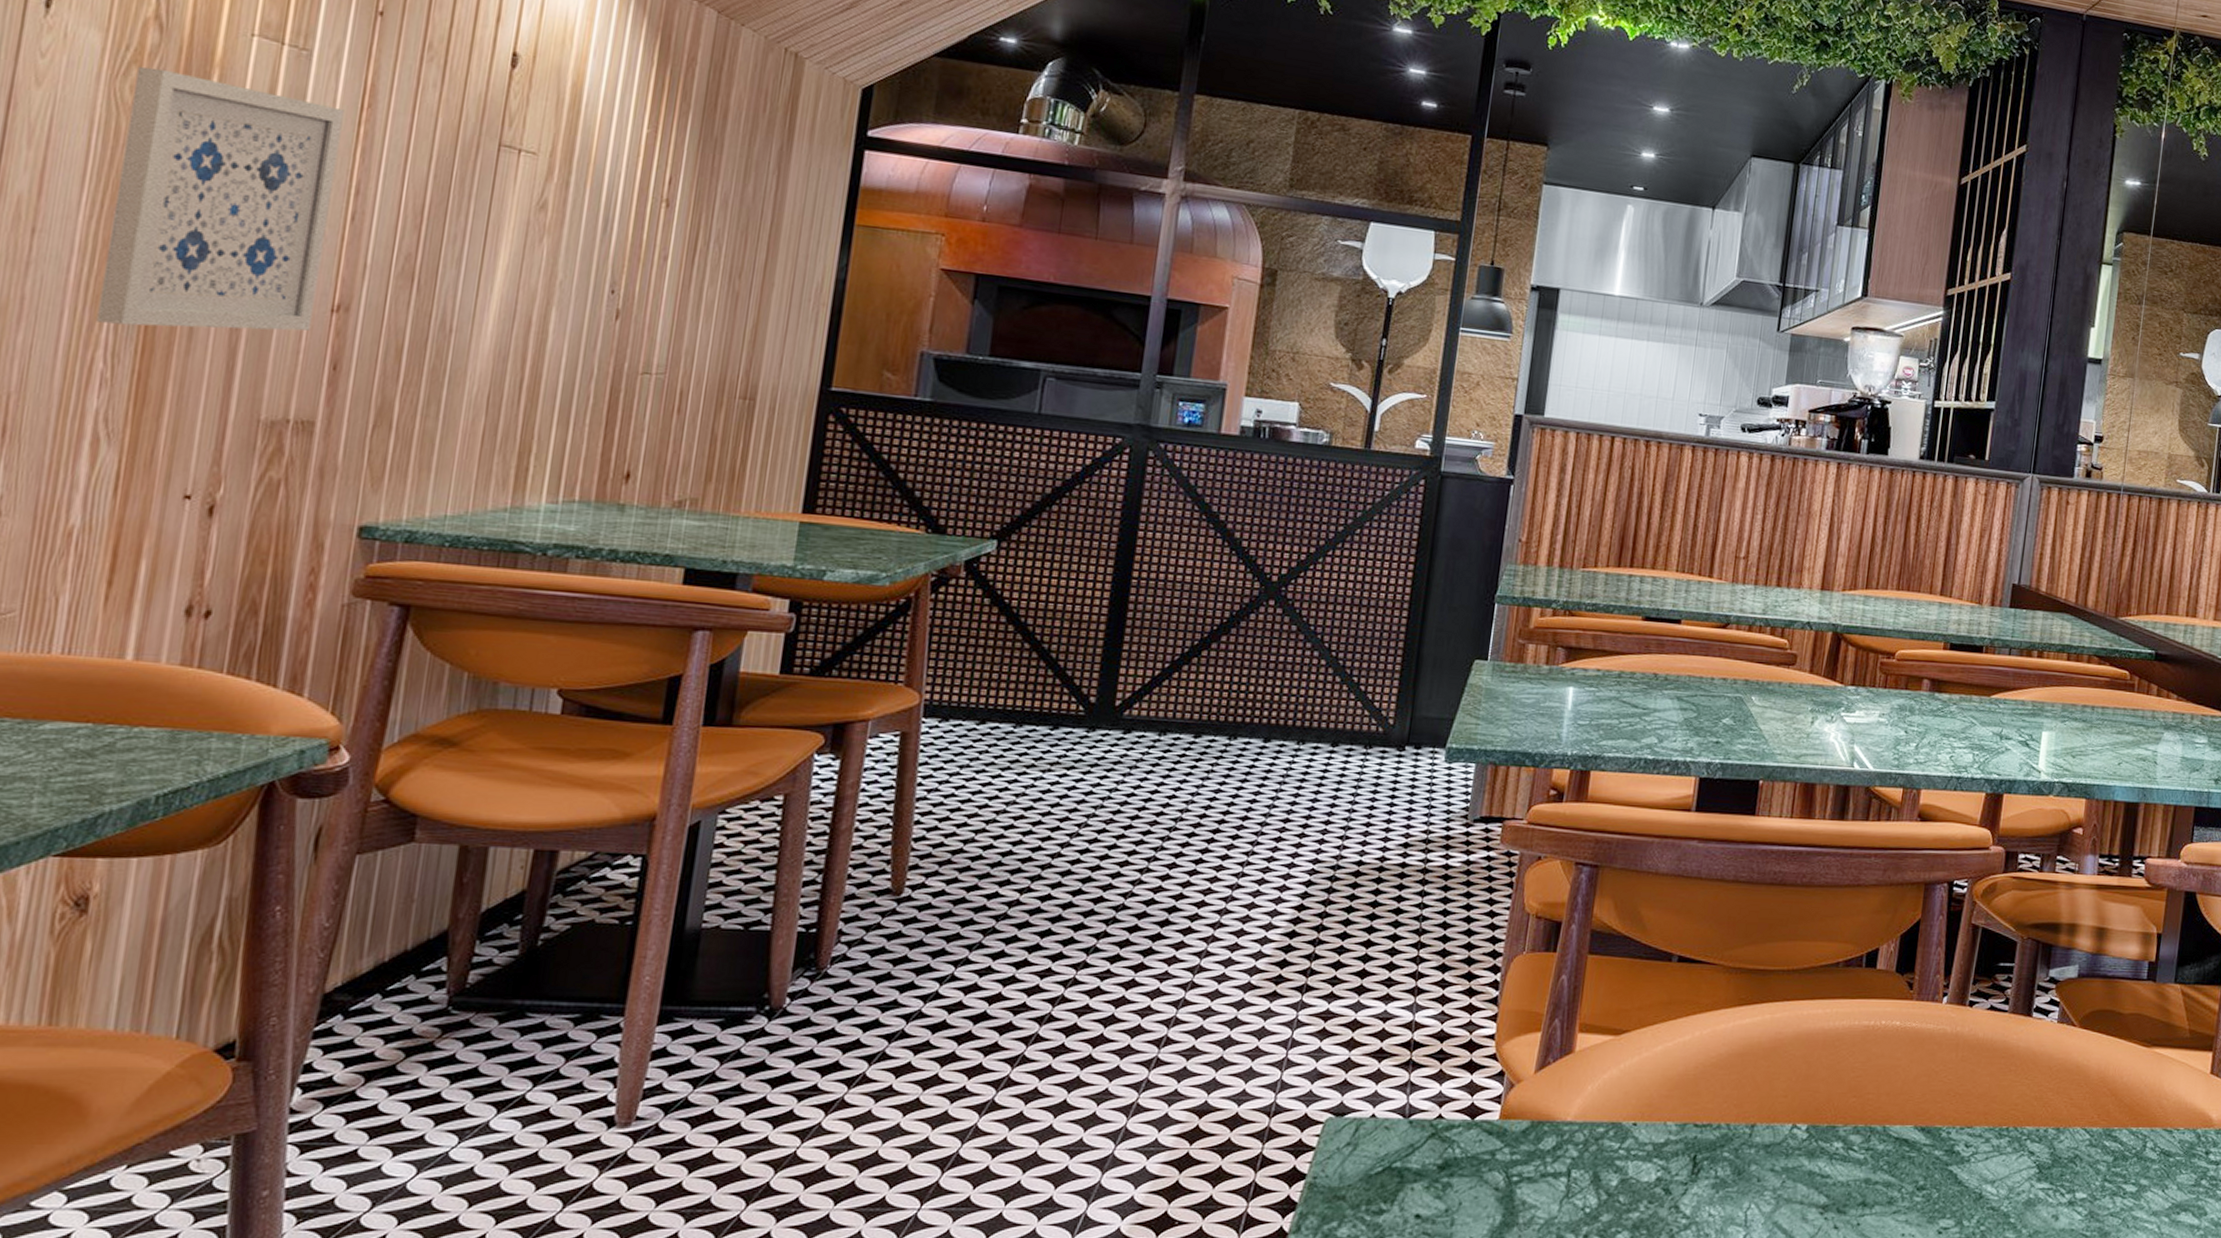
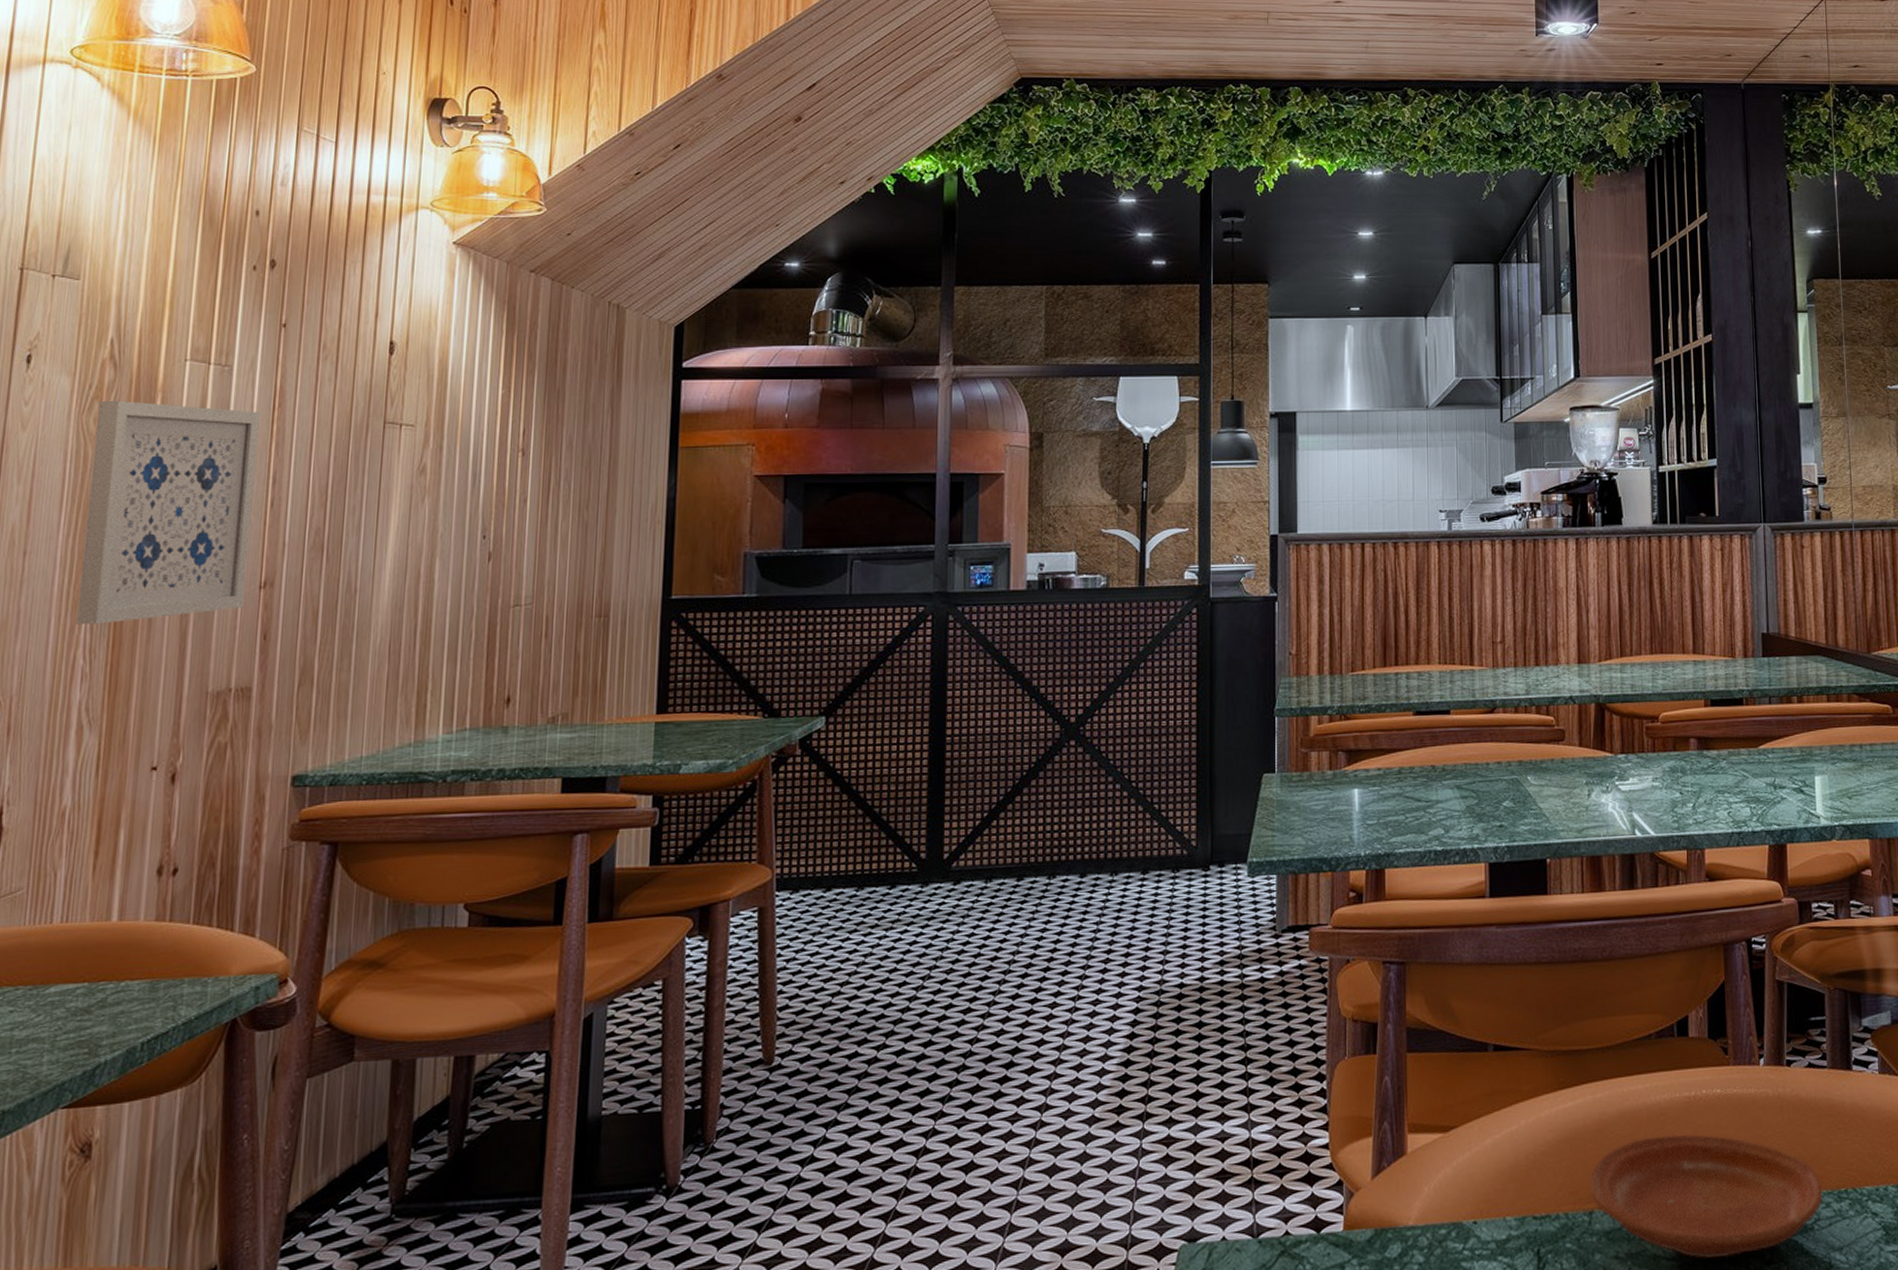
plate: none [1755,1059,1985,1180] -> present [1589,1134,1824,1259]

